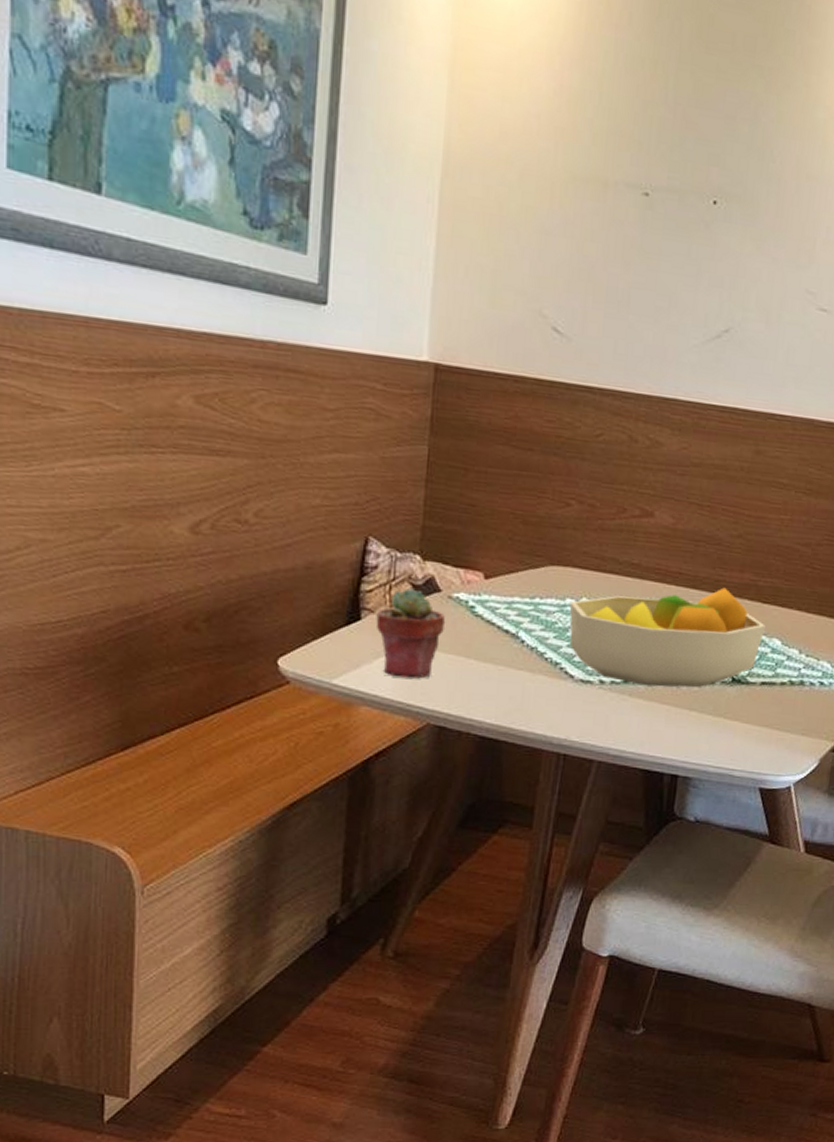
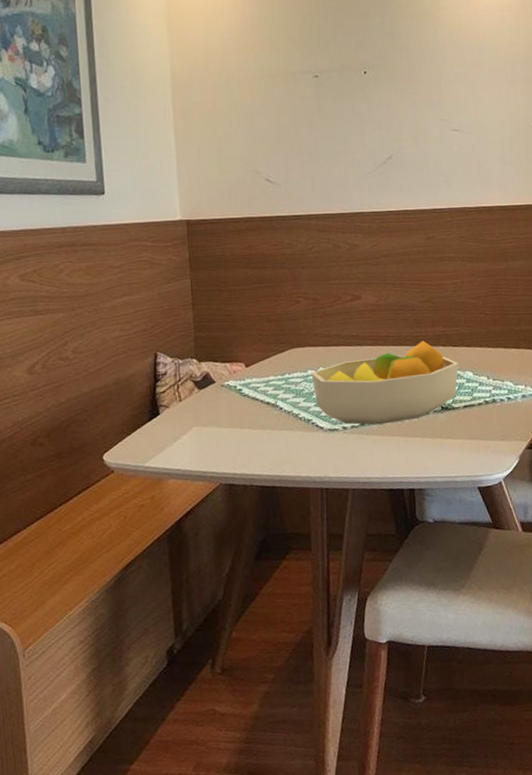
potted succulent: present [375,587,446,679] -> none [170,383,222,453]

